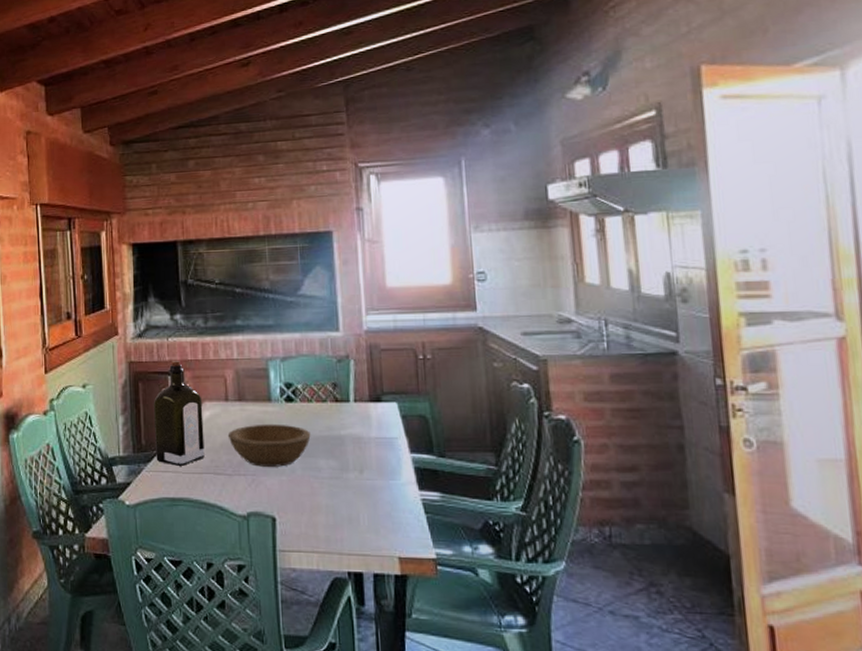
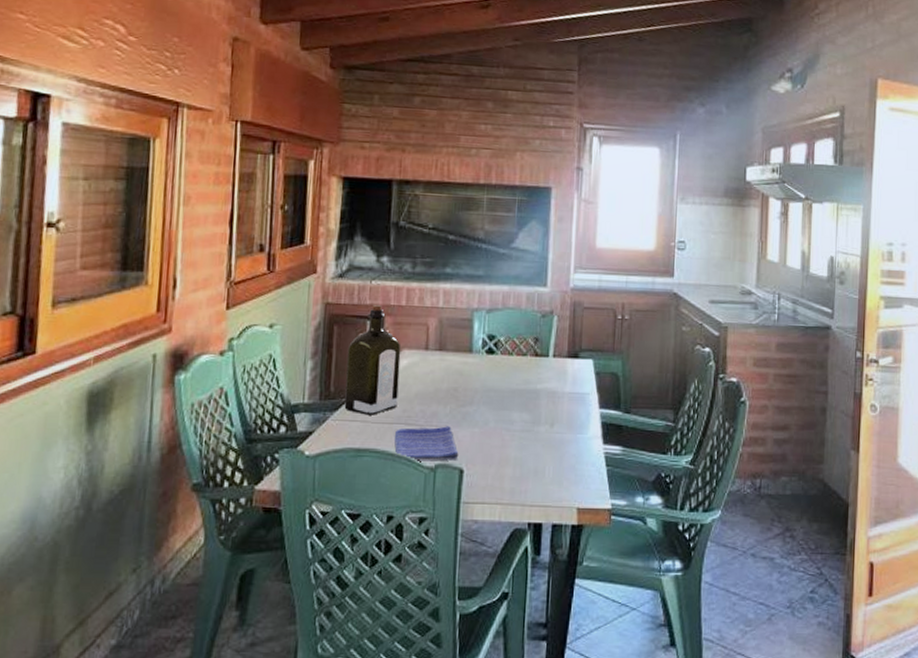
dish towel: none [205,475,269,510] -> present [394,426,459,462]
bowl: present [227,424,311,467] -> none [423,375,508,419]

